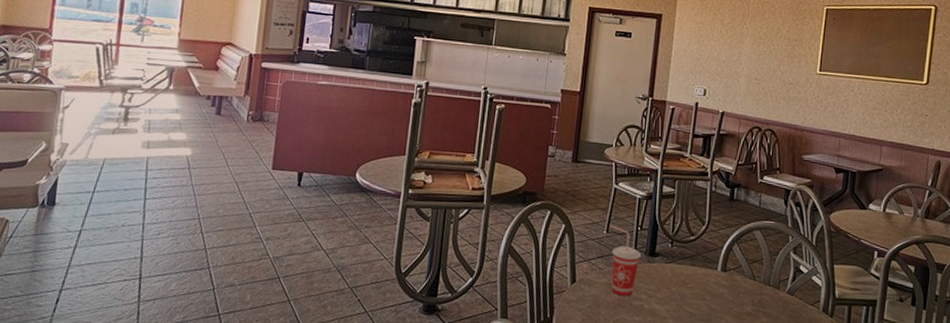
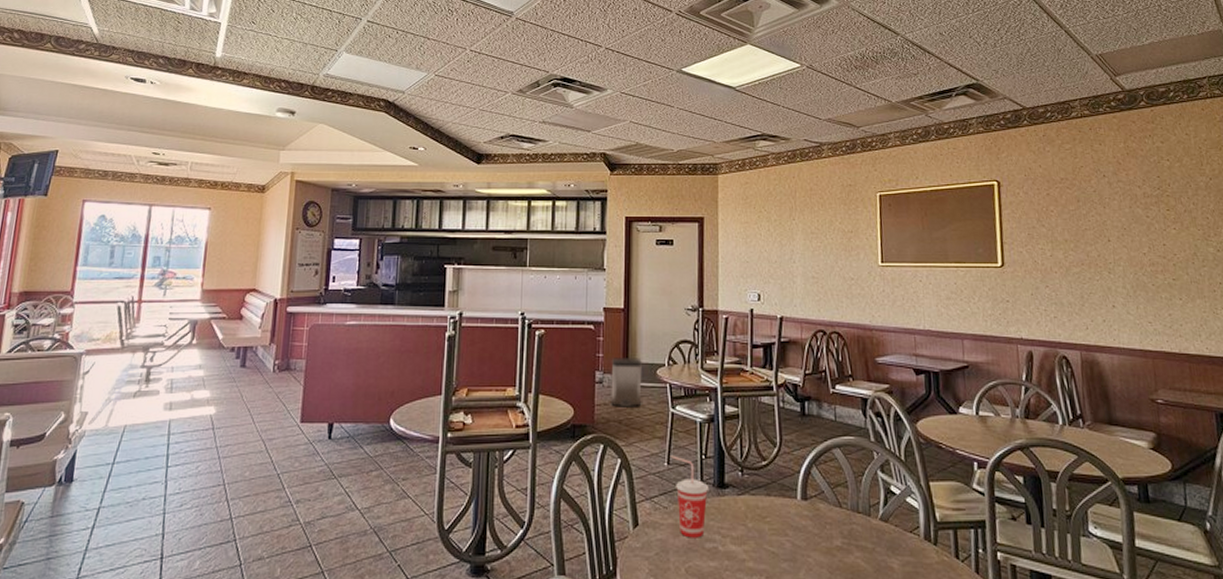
pedal bin: none [560,135,592,181] -> present [611,357,642,407]

